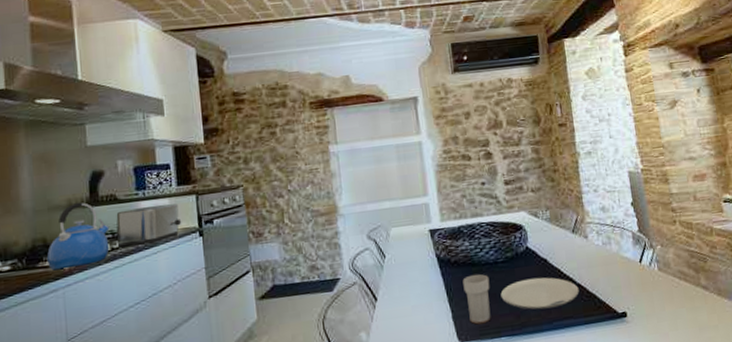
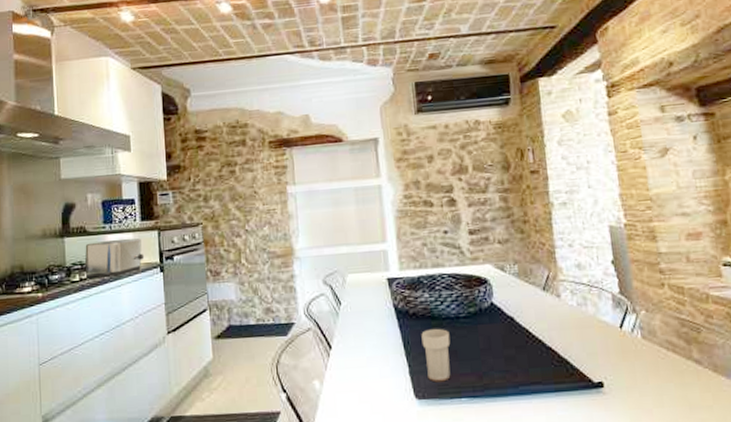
kettle: present [46,202,110,270] -> none [23,232,79,297]
plate: present [500,277,579,310] -> none [461,336,549,372]

